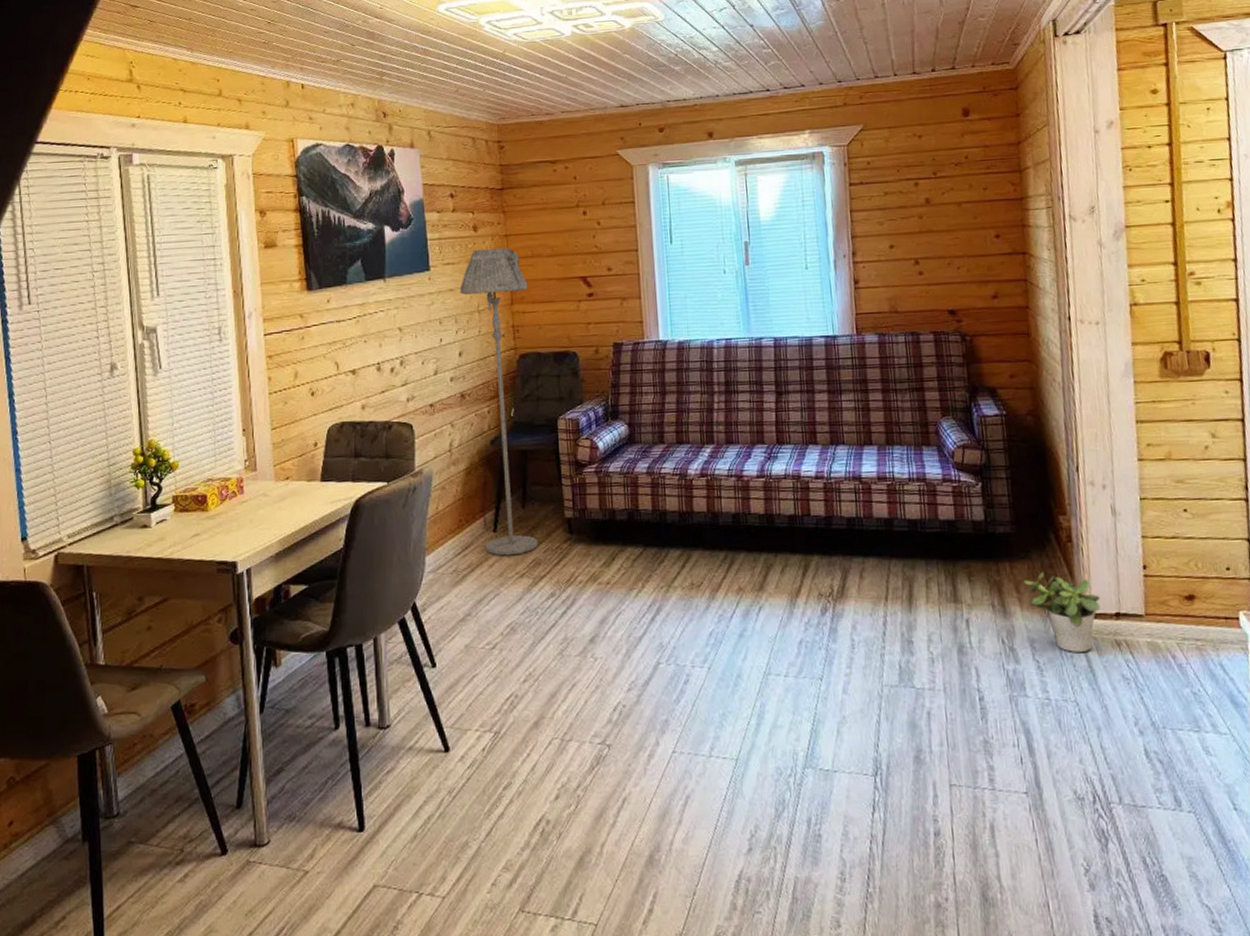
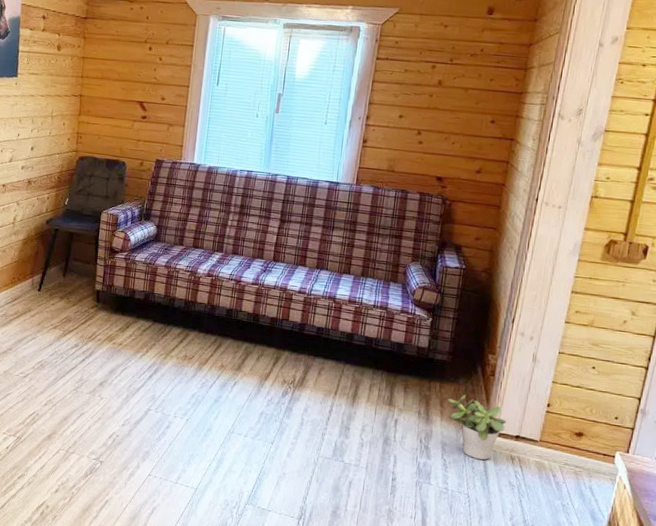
floor lamp: present [460,247,538,556] -> none [30,65,95,311]

